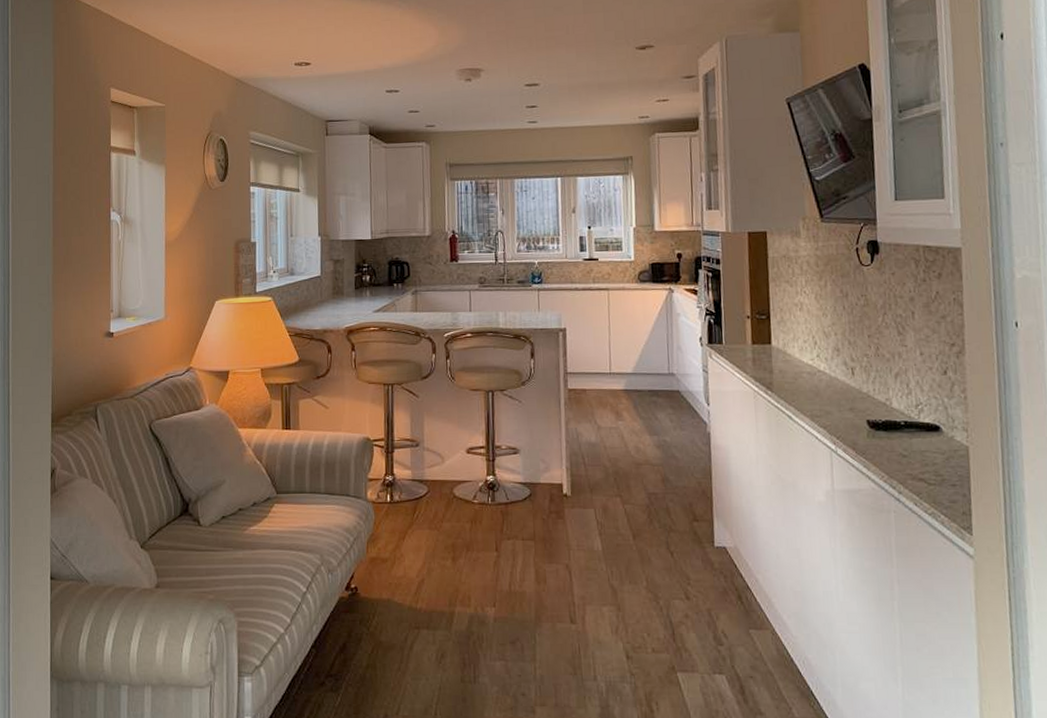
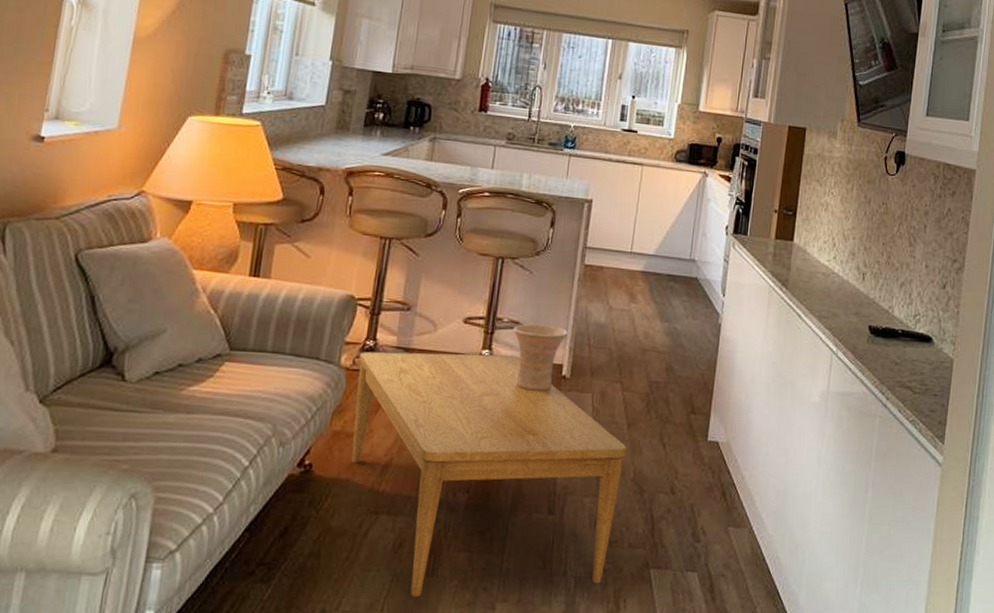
coffee table: none [381,478,636,703] -> present [351,352,627,597]
vase: none [512,448,562,510] -> present [513,323,568,391]

